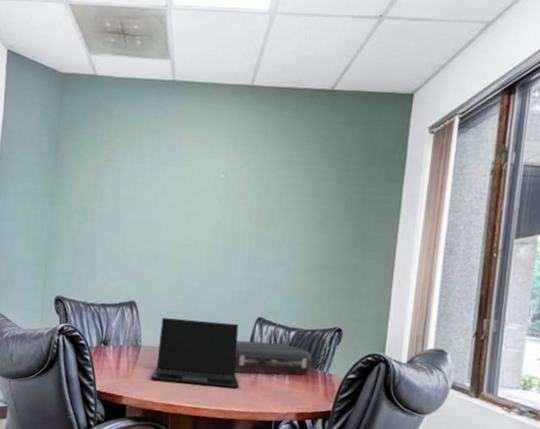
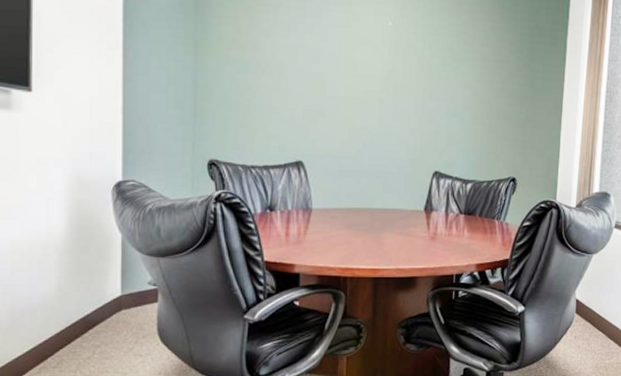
laptop: present [150,318,239,389] -> none [324,177,419,245]
briefcase: present [234,340,312,375] -> none [413,195,489,229]

